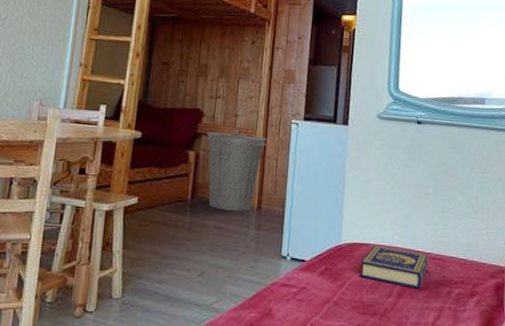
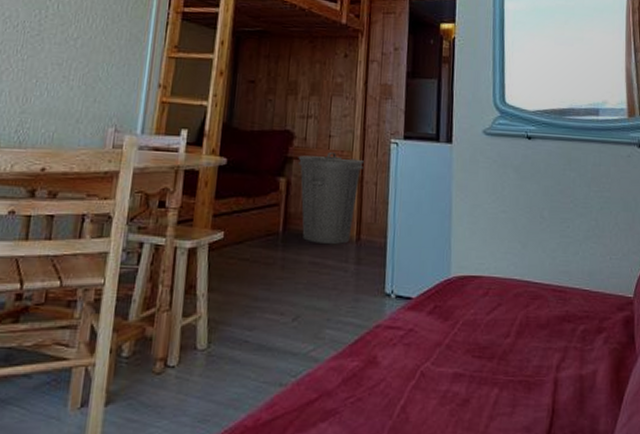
book: present [360,245,429,289] -> none [473,278,549,327]

